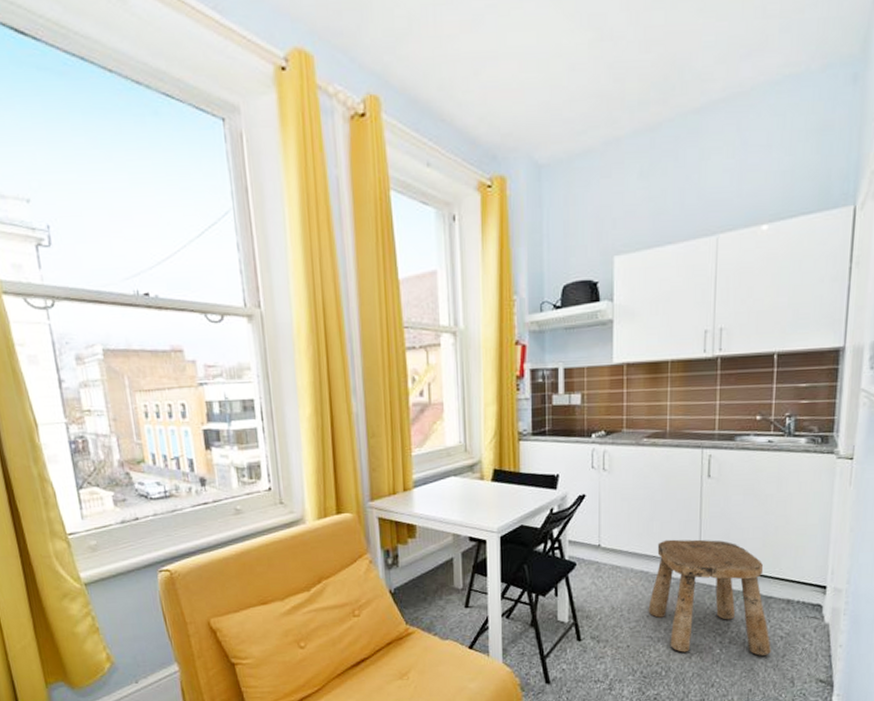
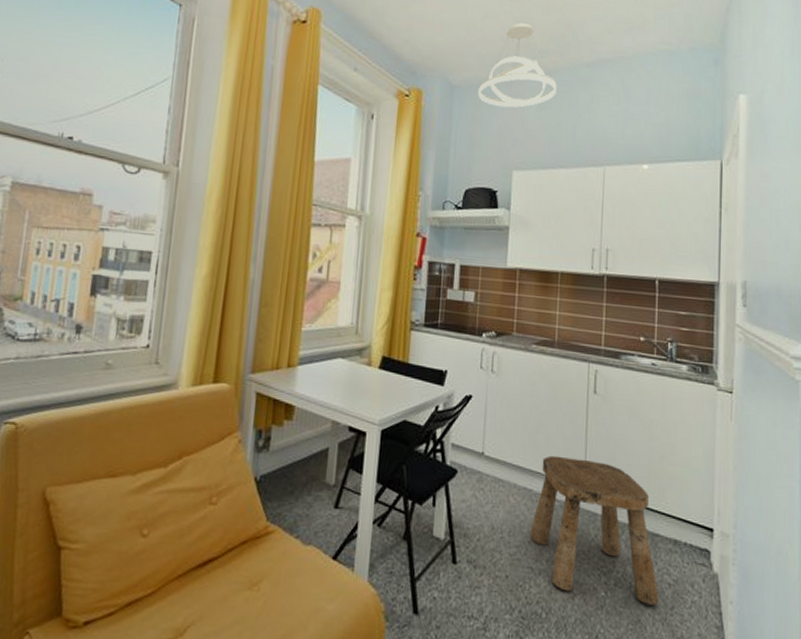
pendant light: none [569,69,660,183] -> present [478,23,557,108]

